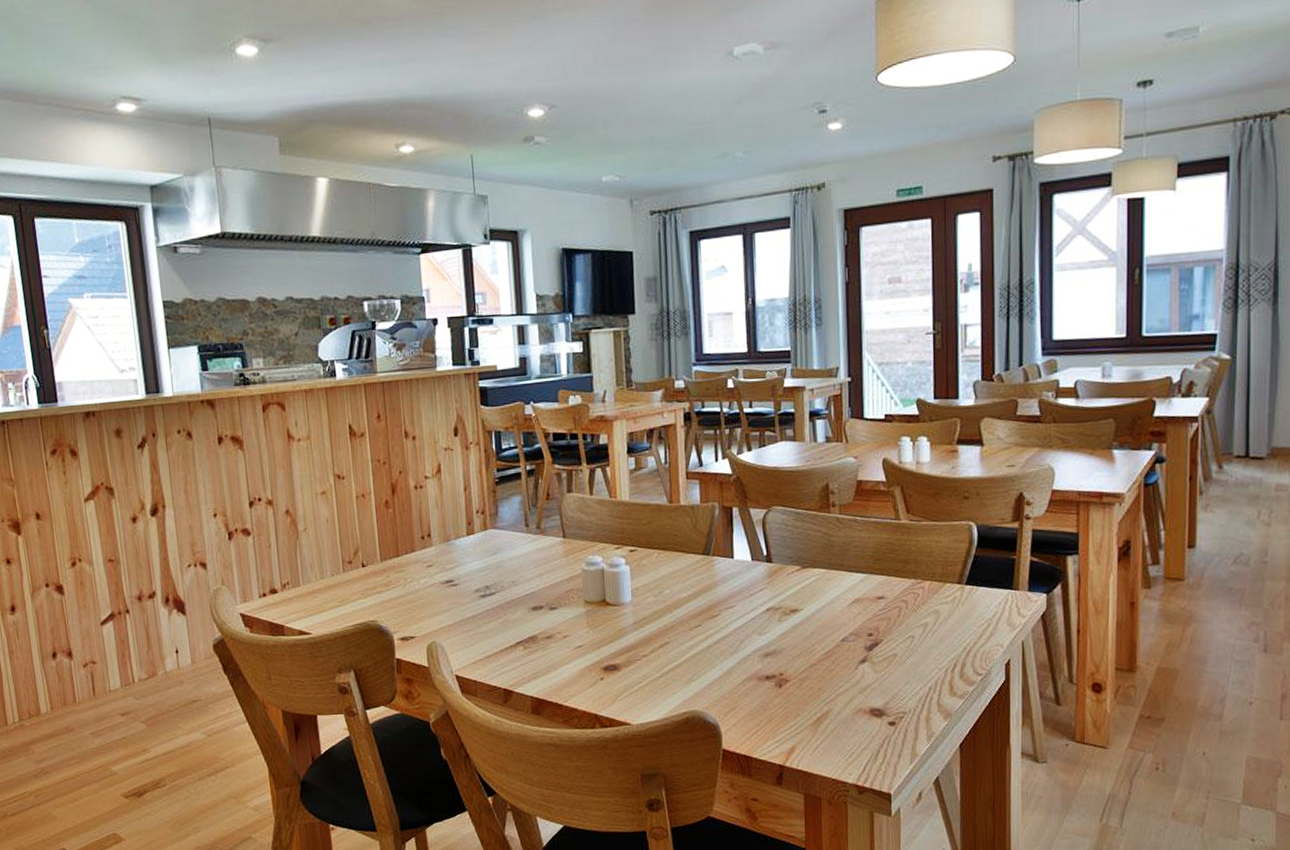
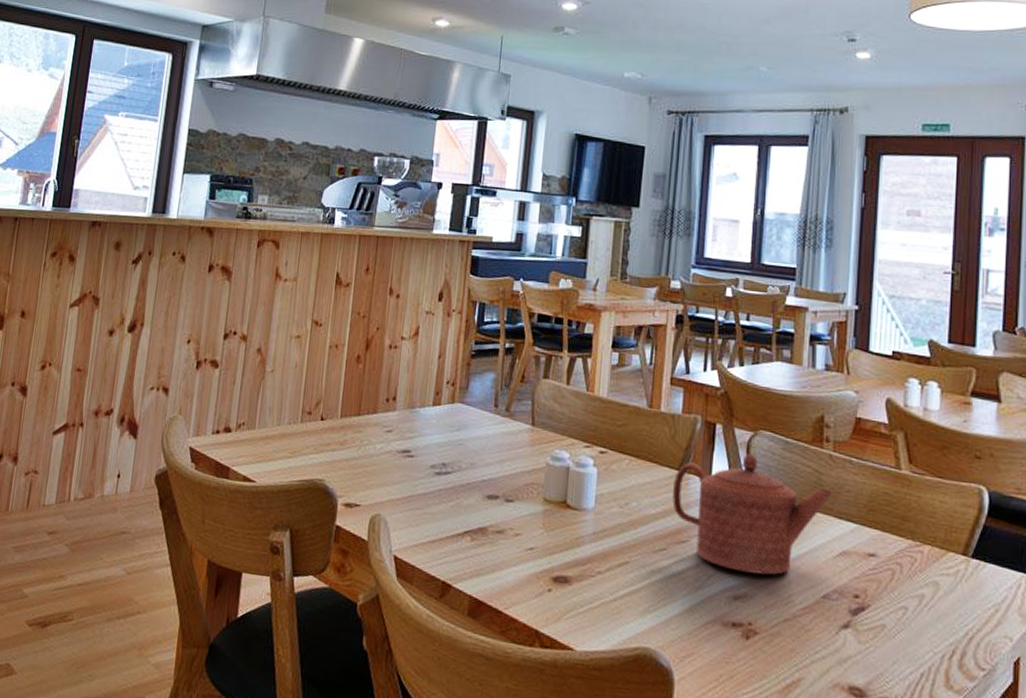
teapot: none [700,529,843,633] -> present [672,454,833,575]

